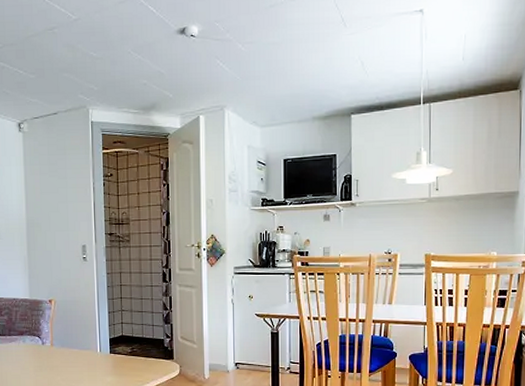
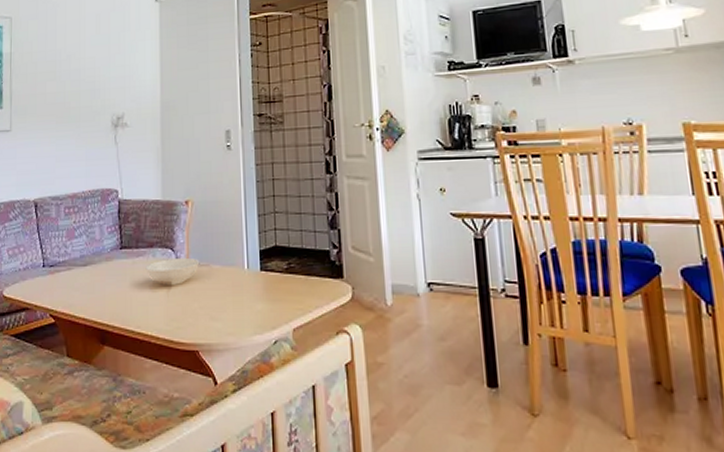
bowl: none [17,344,61,364] -> present [145,258,199,286]

